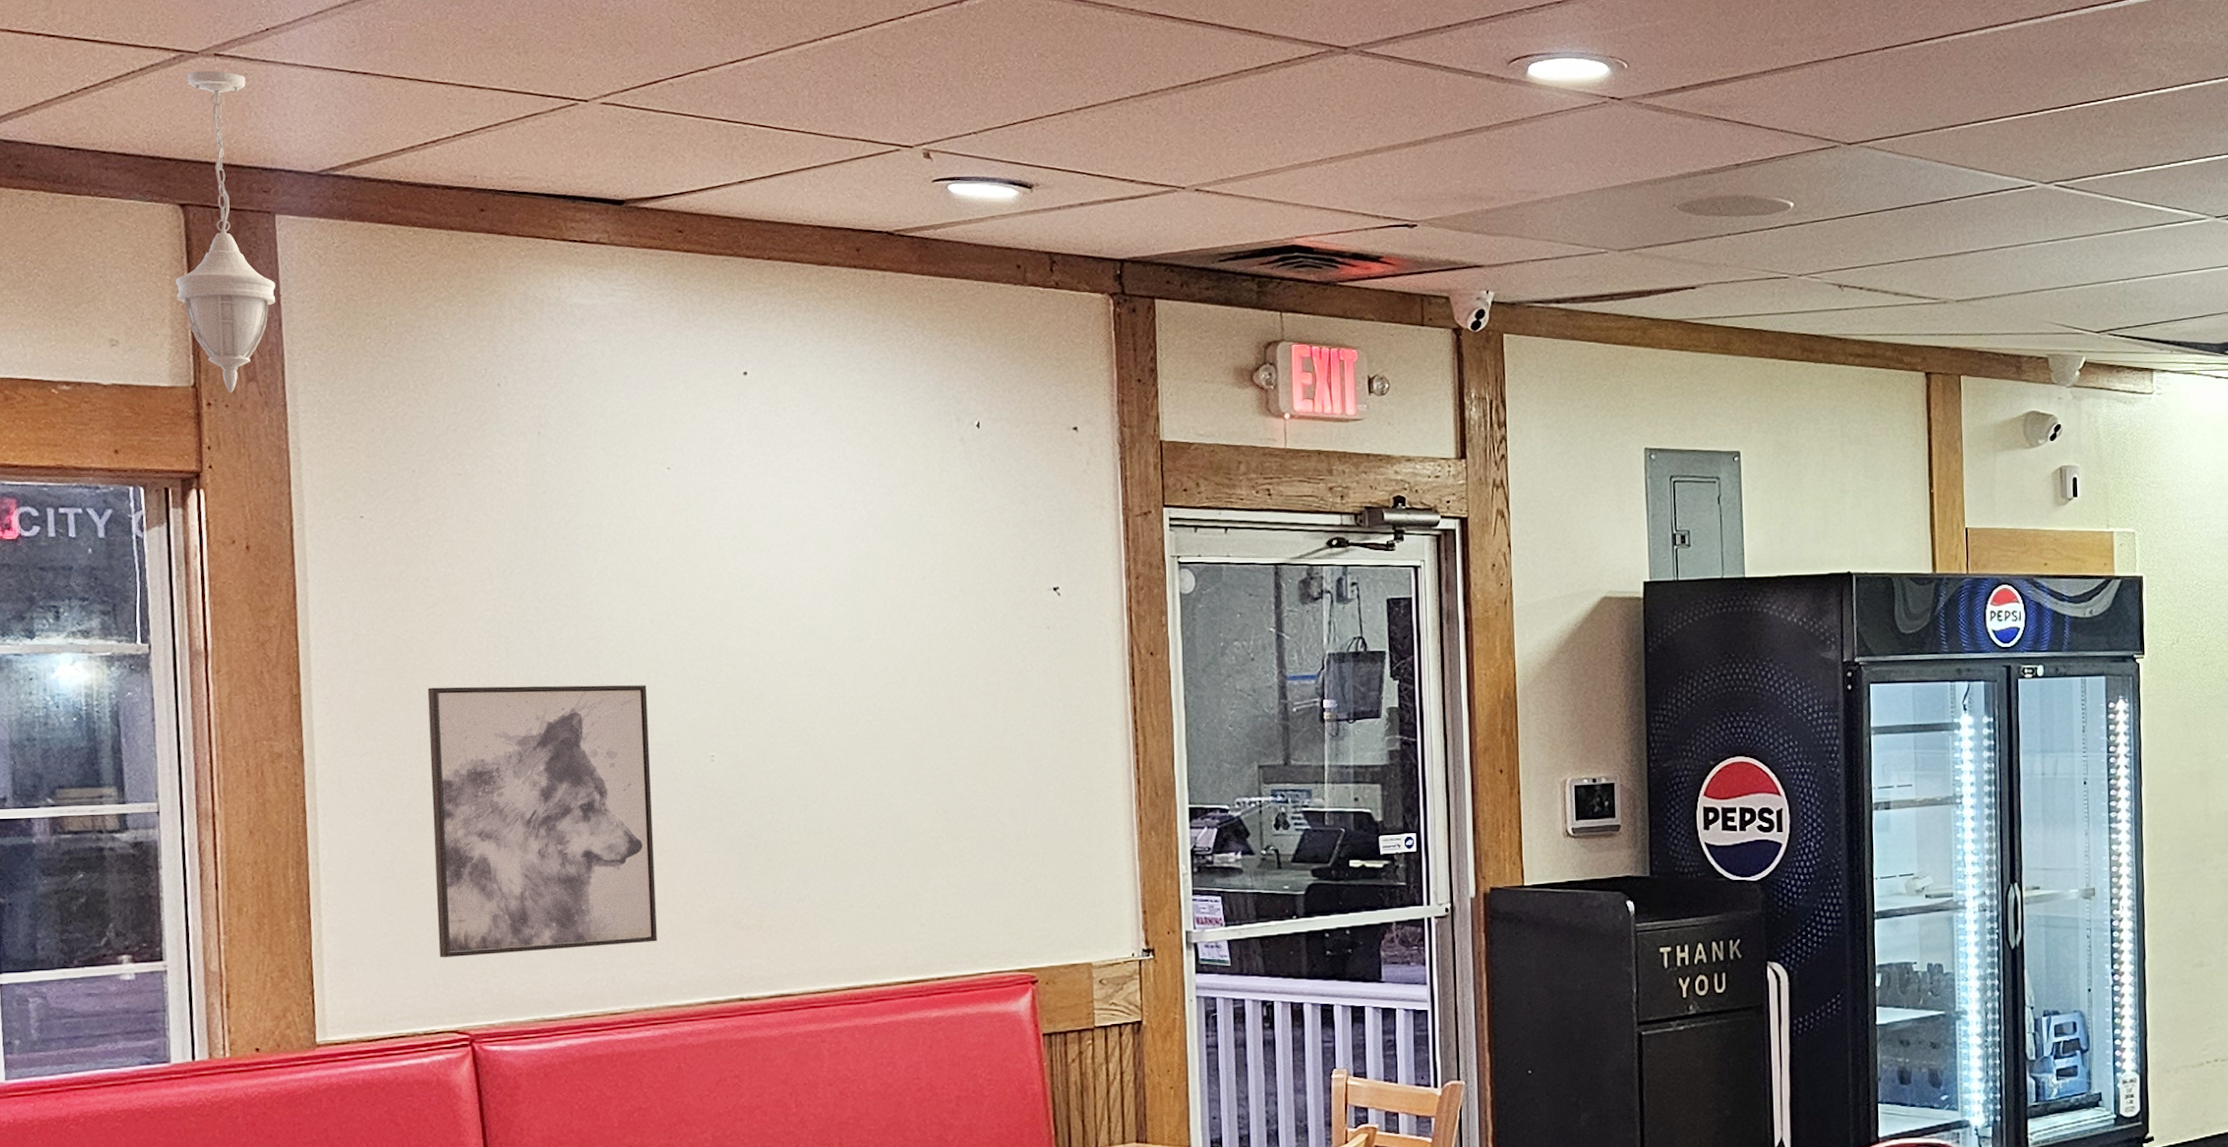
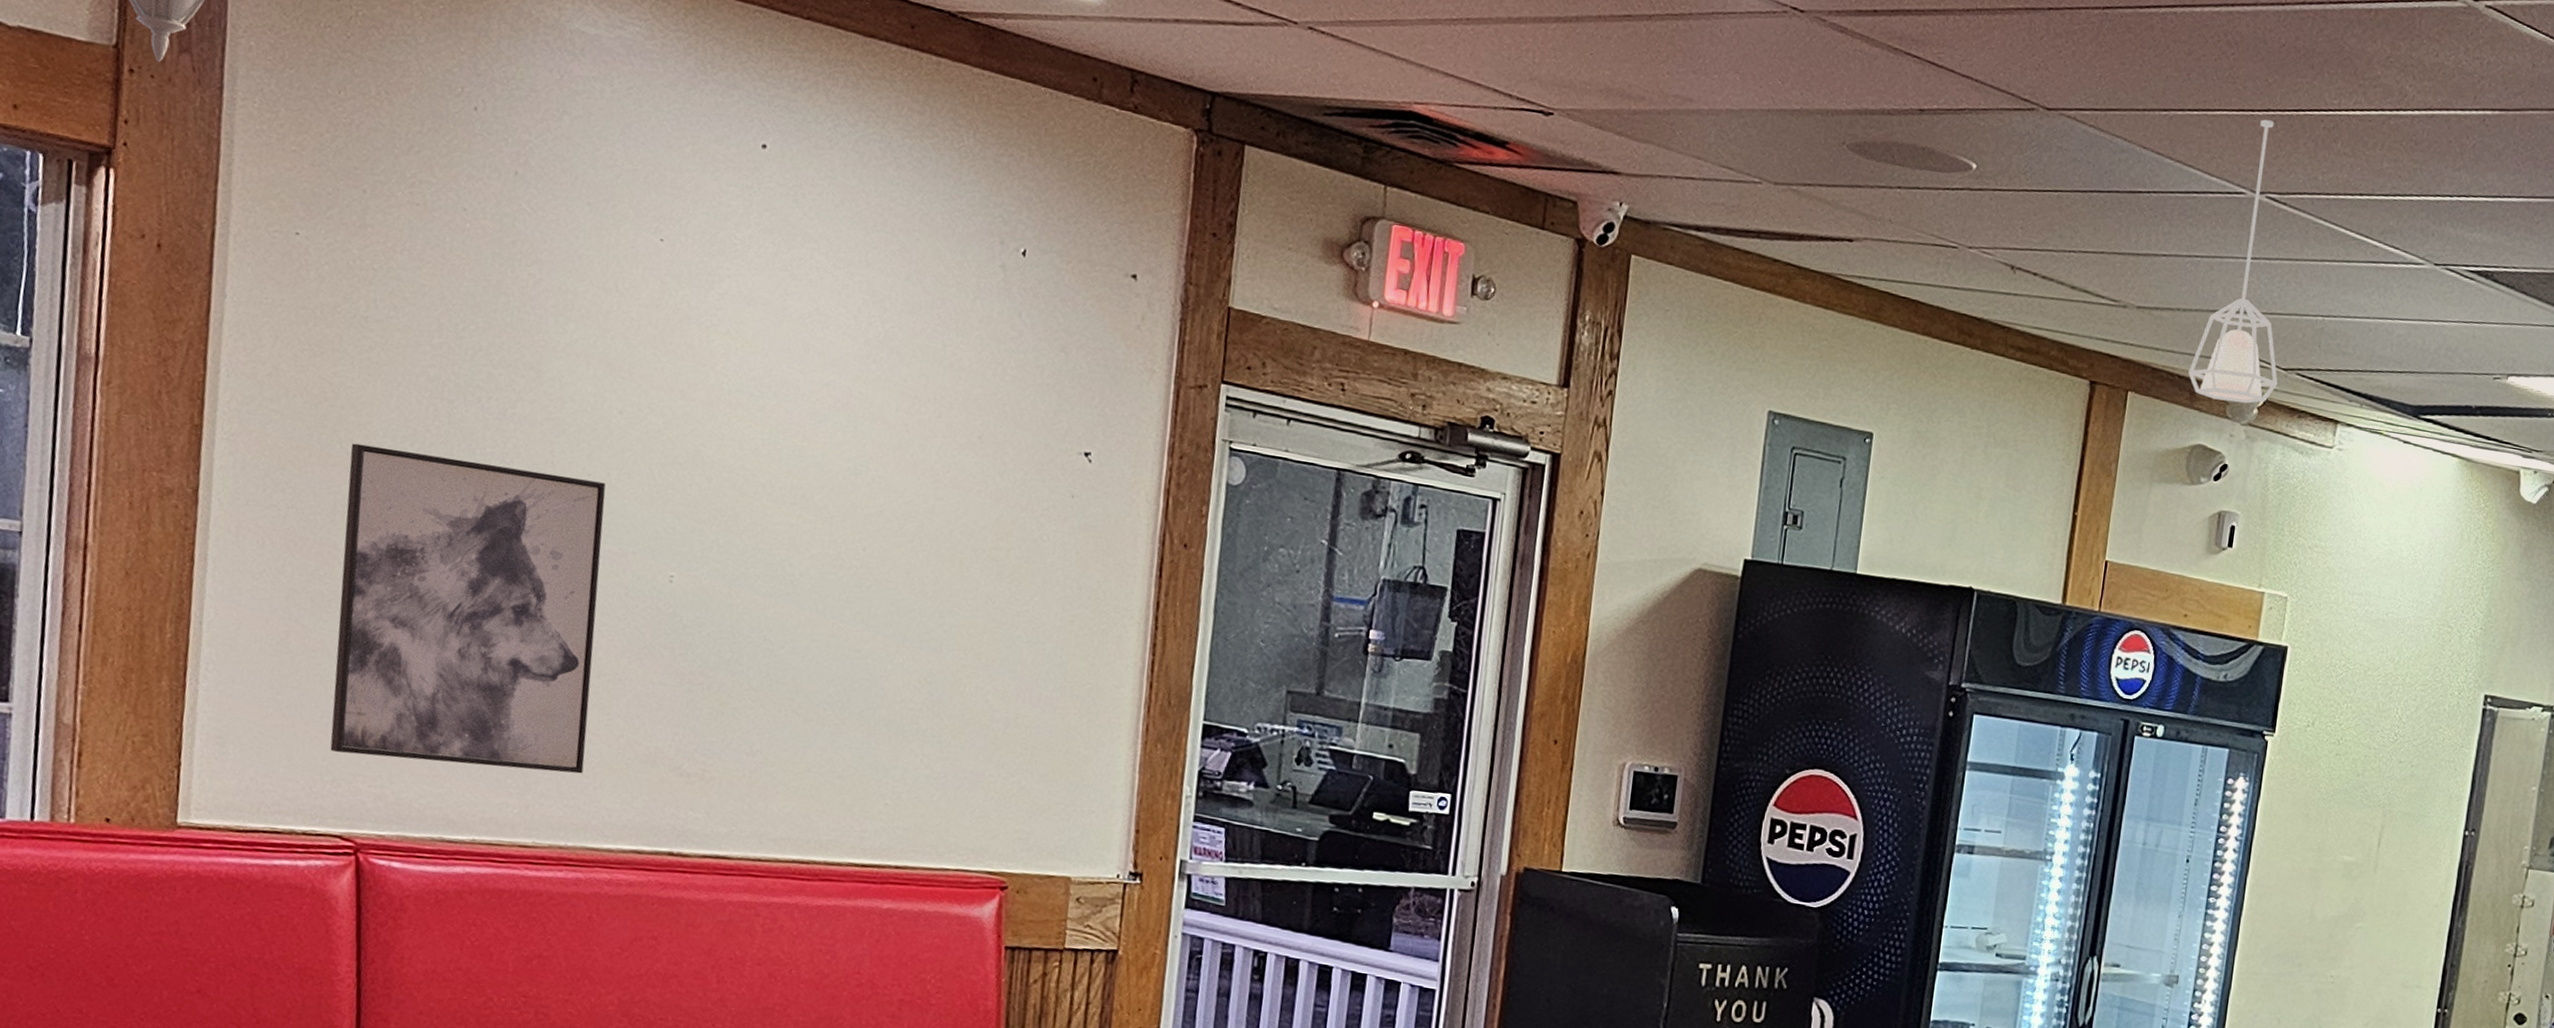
pendant lamp: none [2011,118,2094,369] -> present [2188,119,2278,404]

